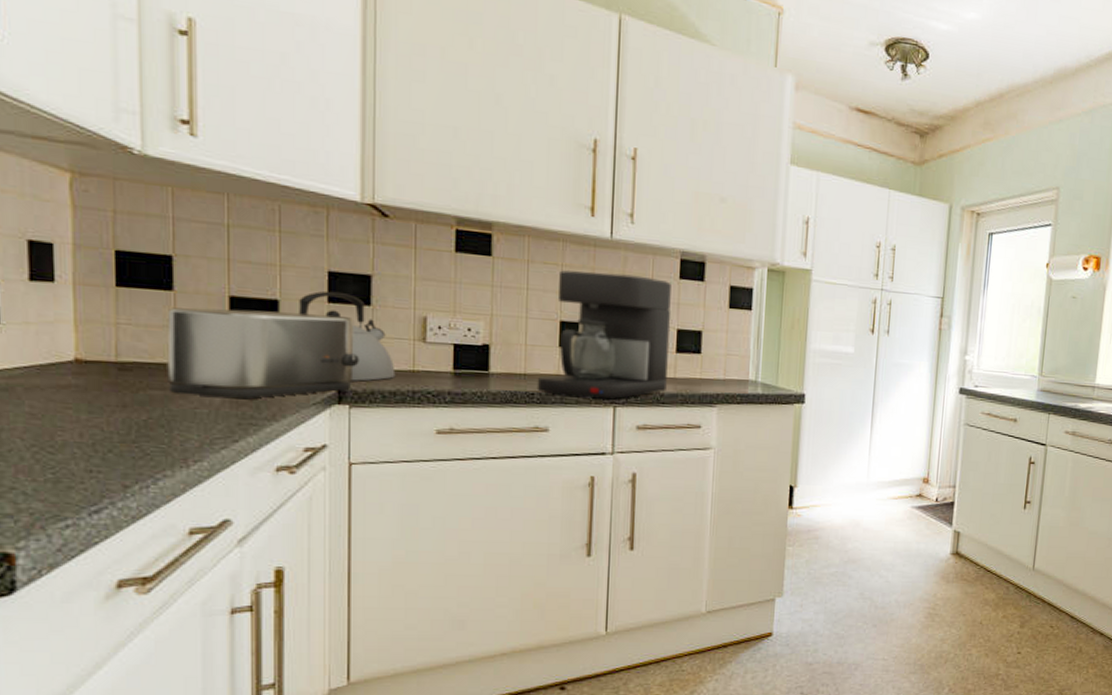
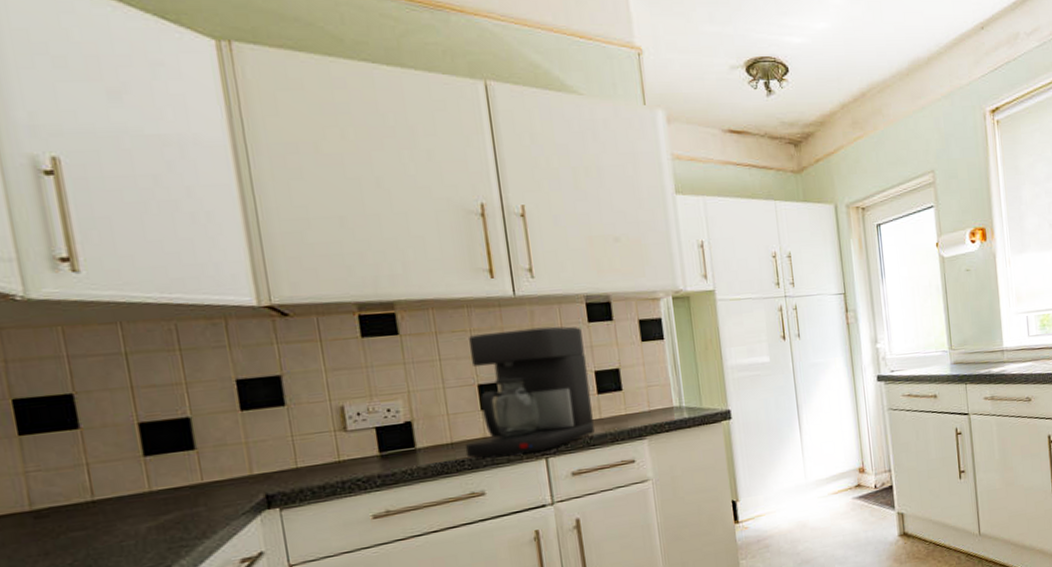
toaster: present [166,307,359,400] -> none [77,421,283,531]
kettle: present [299,290,396,382] -> none [211,397,322,484]

